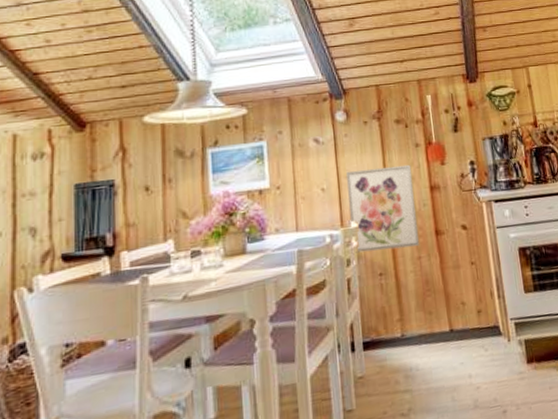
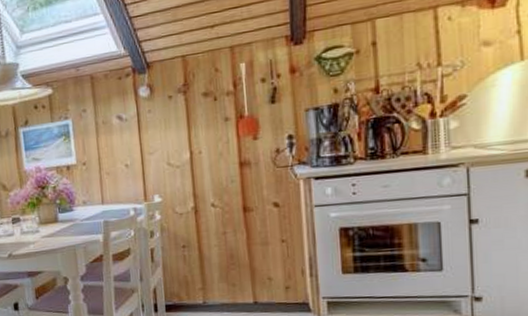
wall art: present [346,164,420,253] -> none [150,139,226,226]

